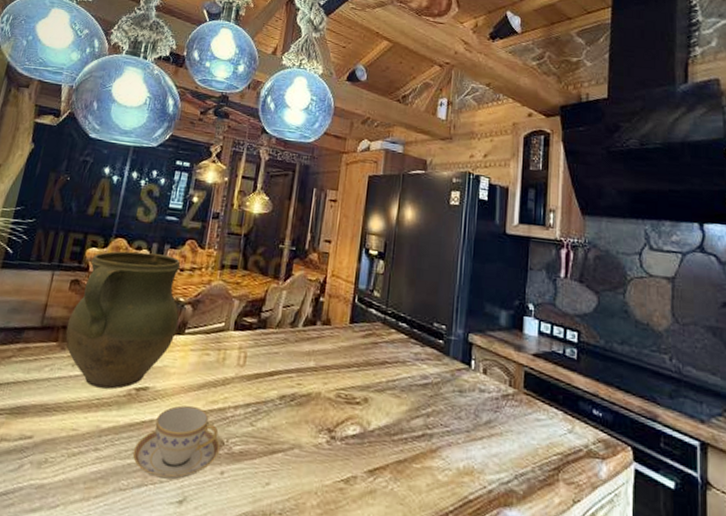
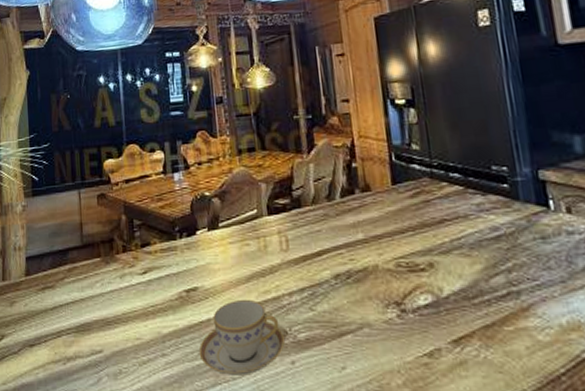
ceramic jug: present [65,251,181,390] -> none [104,151,211,295]

